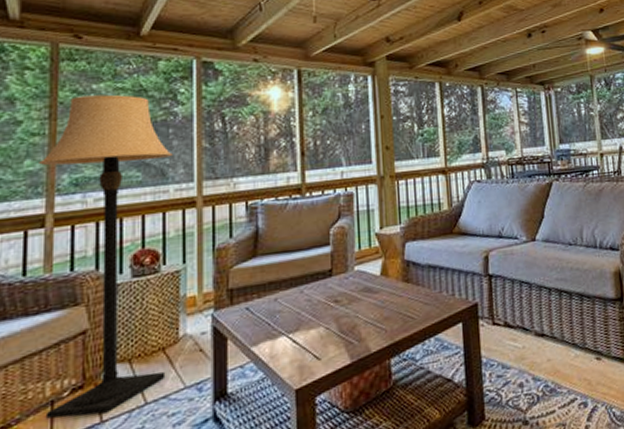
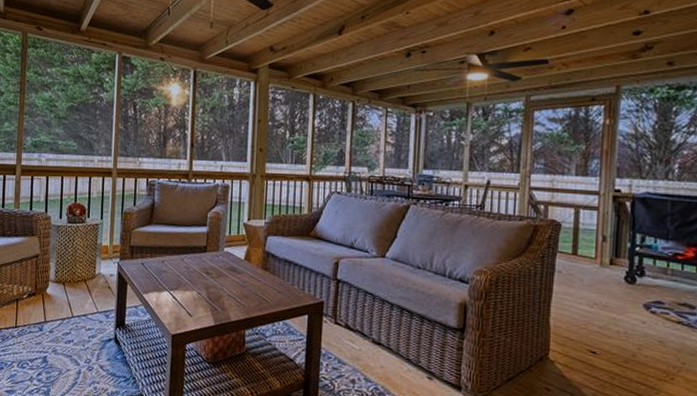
lamp: present [39,94,173,419] -> none [13,77,98,316]

